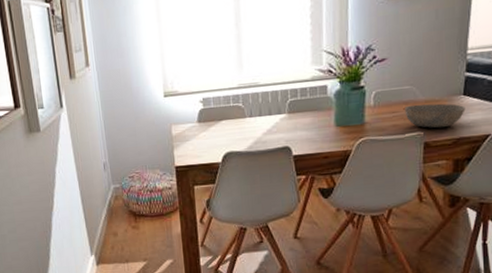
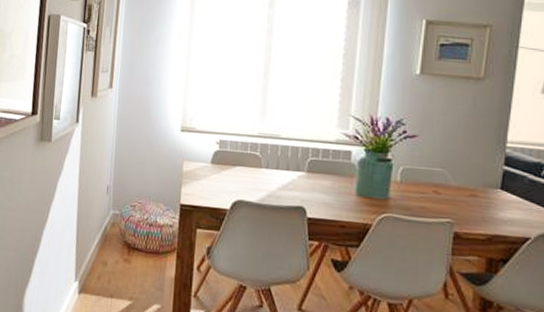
bowl: present [404,103,466,128] -> none [434,188,503,221]

